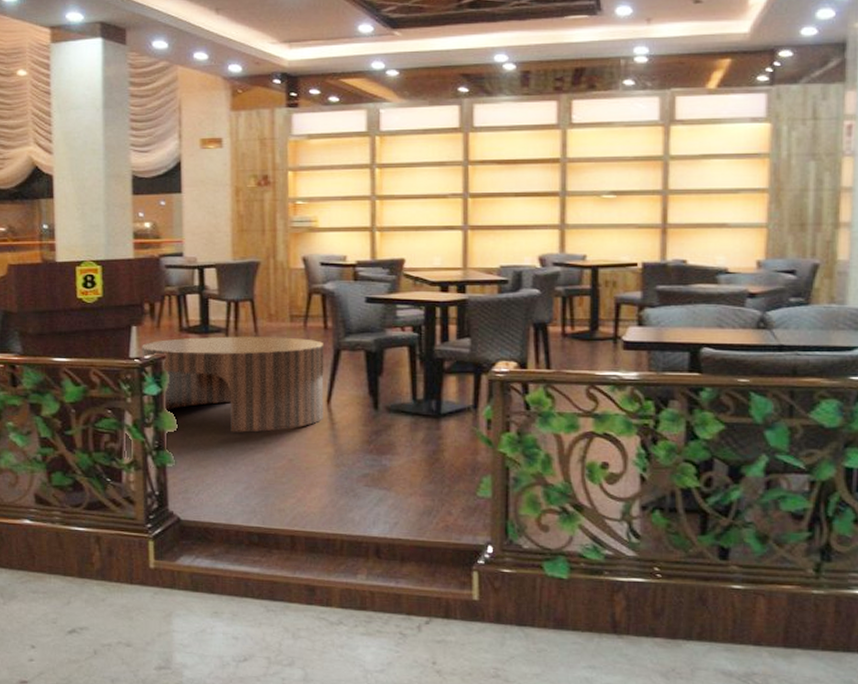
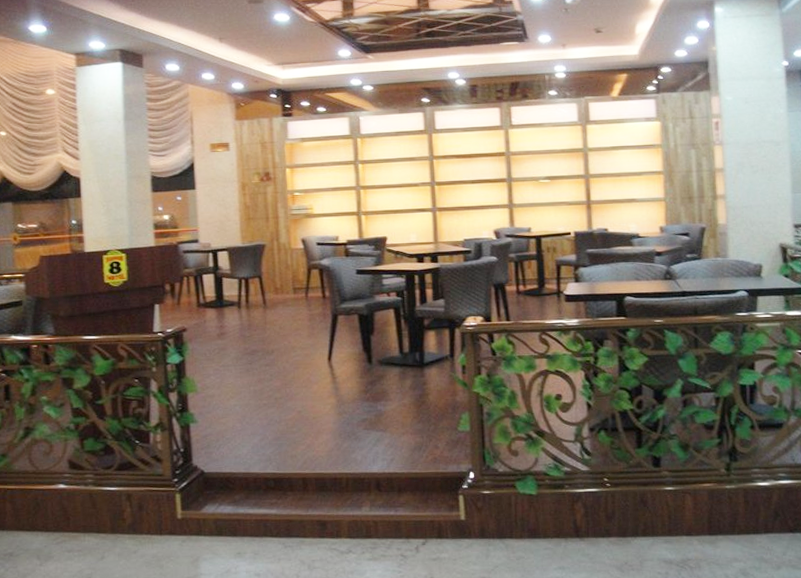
coffee table: present [142,336,324,432] -> none [164,307,326,391]

